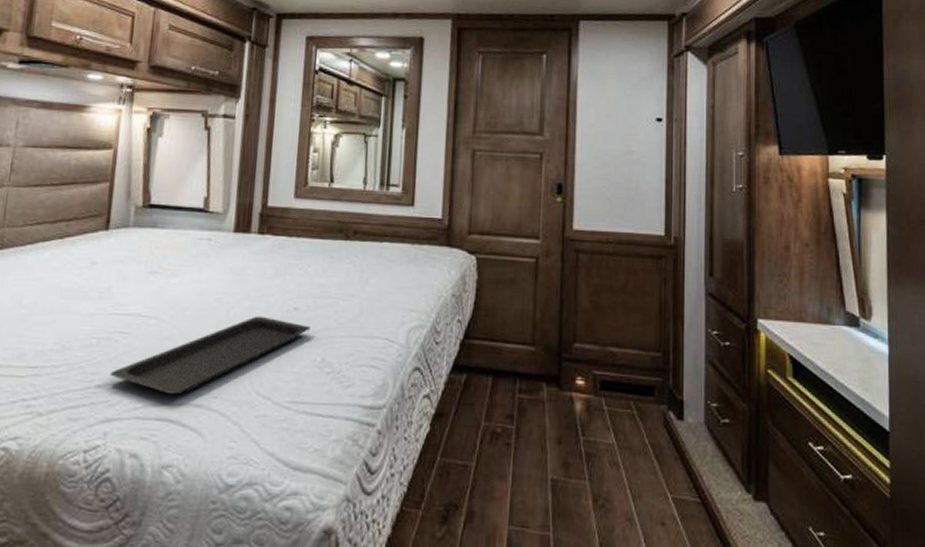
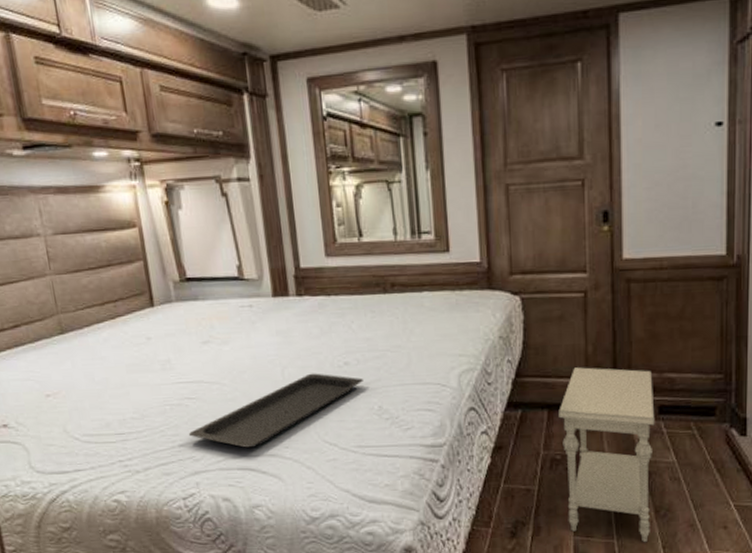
side table: none [503,333,597,538] -> present [559,367,655,543]

